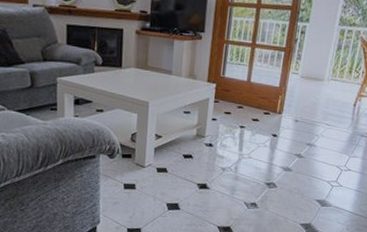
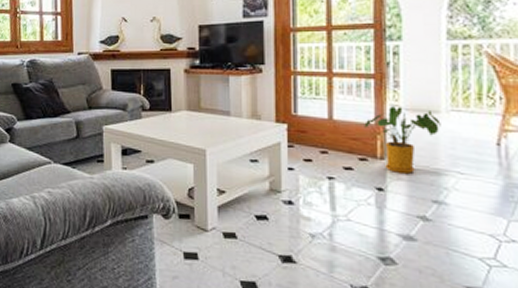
house plant: none [271,74,323,124] -> present [364,106,441,174]

